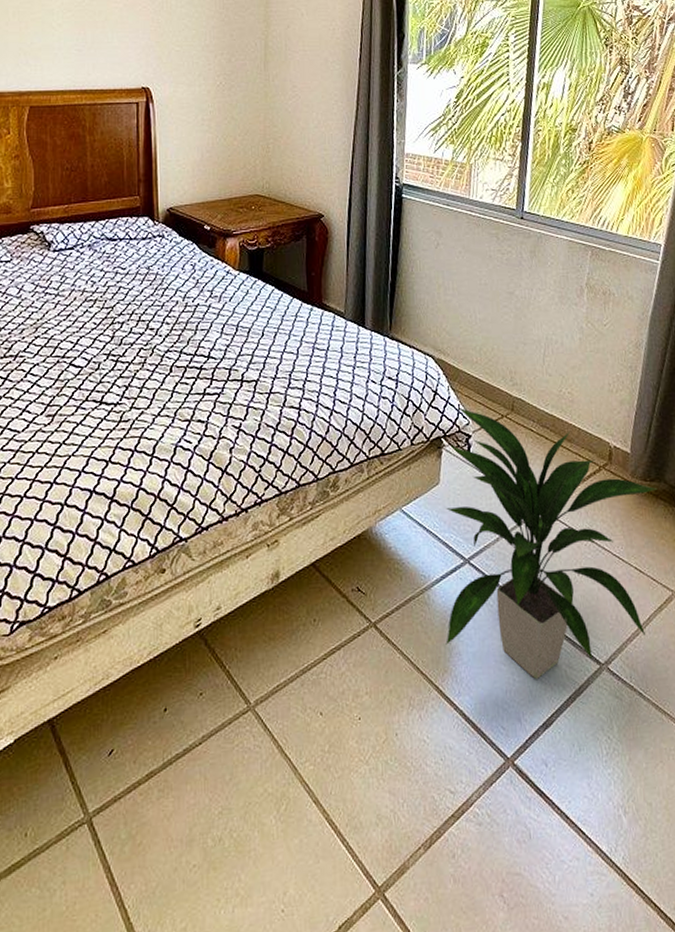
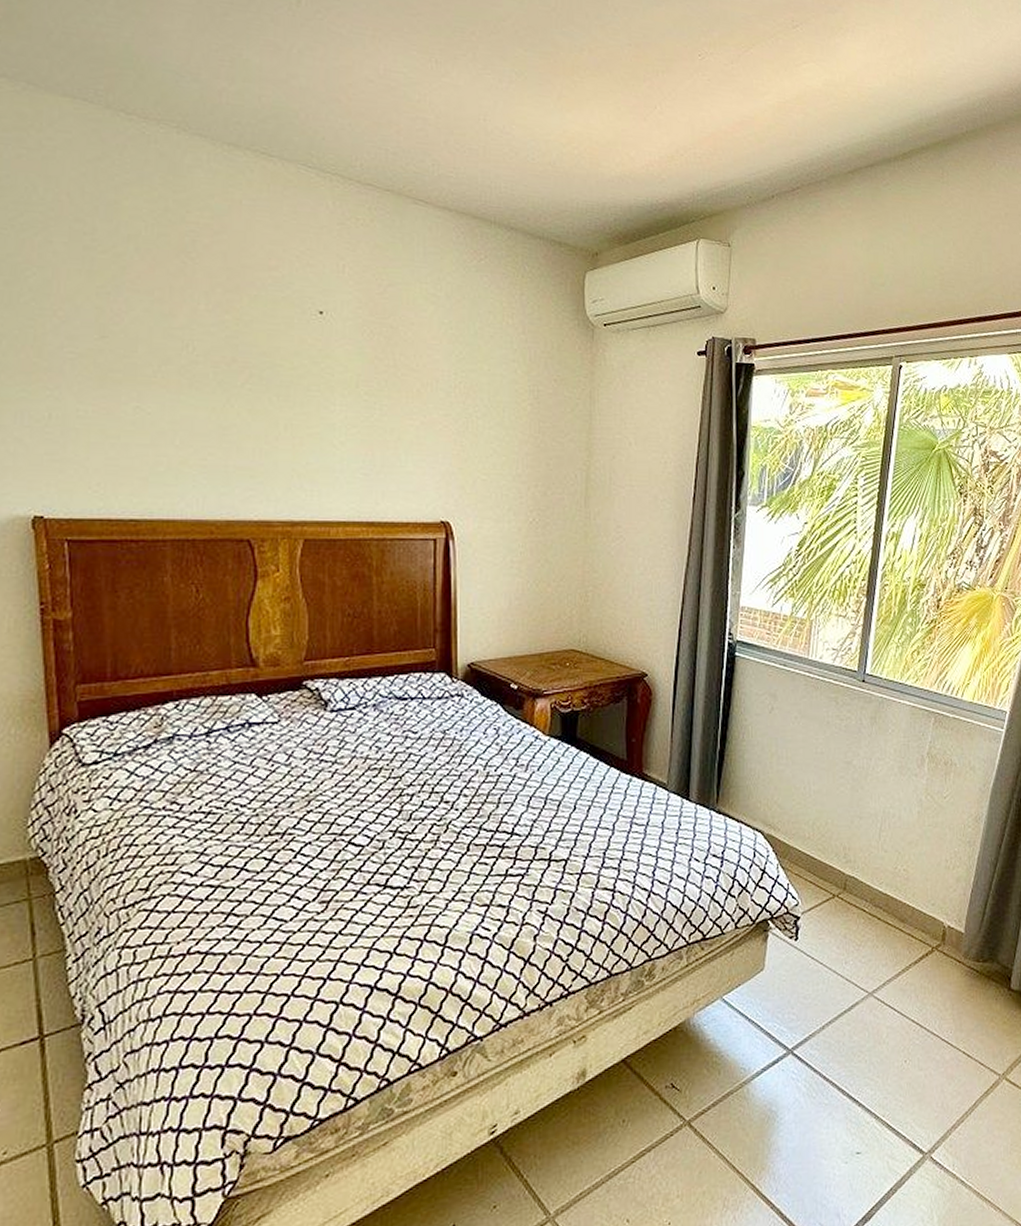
indoor plant: present [446,407,658,679] -> none [764,886,990,1172]

